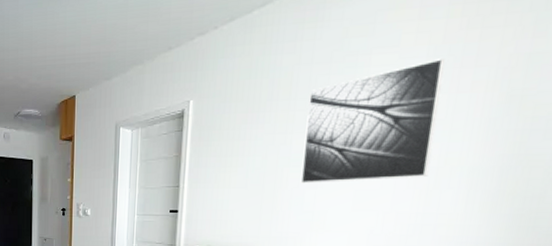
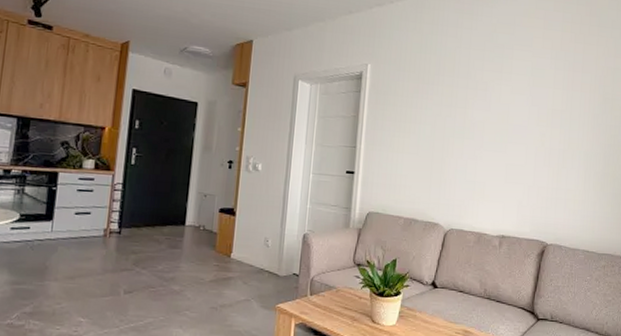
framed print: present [300,59,445,184] -> none [463,61,563,158]

